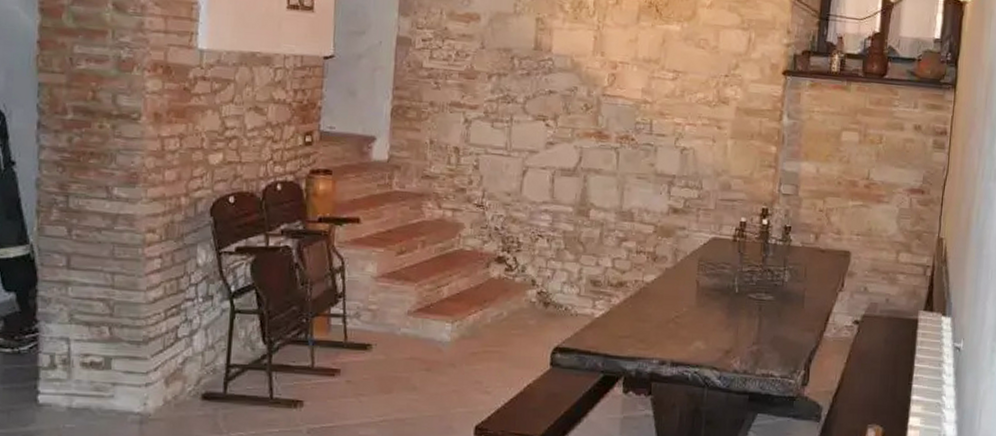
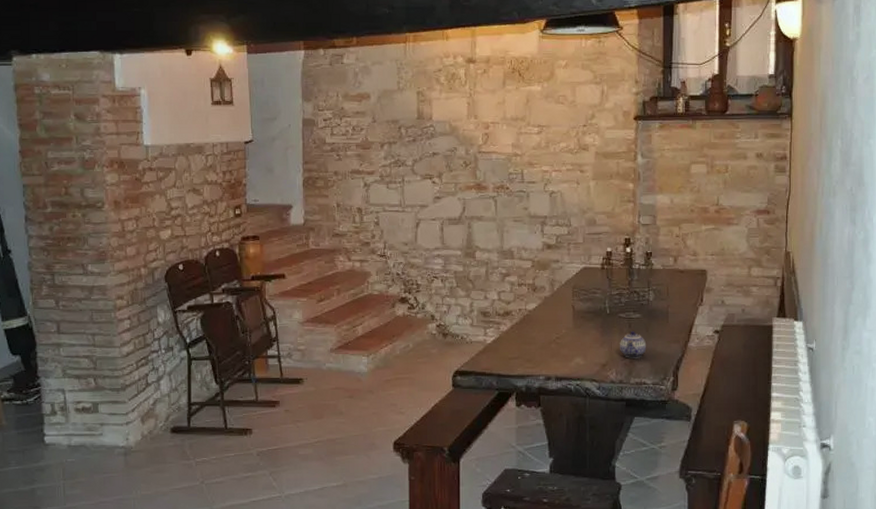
teapot: none [747,314,778,347] -> present [620,330,647,358]

